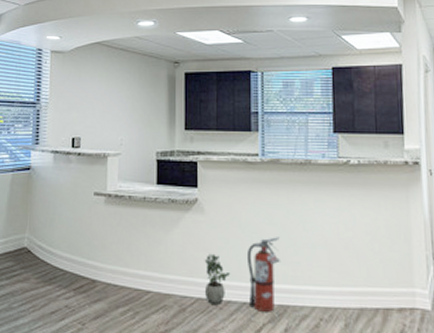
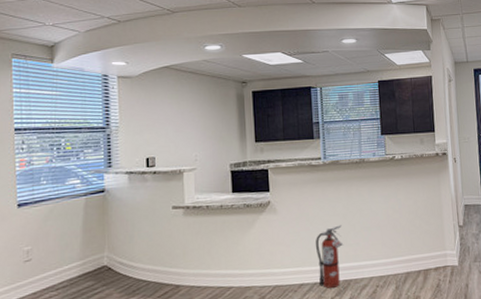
potted plant: present [204,253,231,305] -> none [279,246,303,289]

